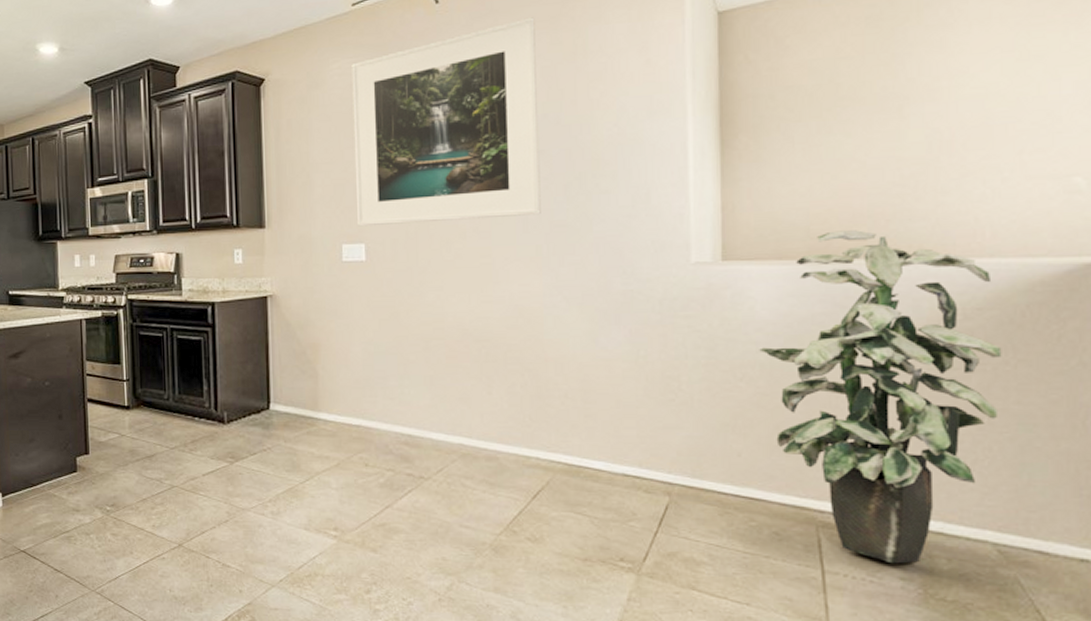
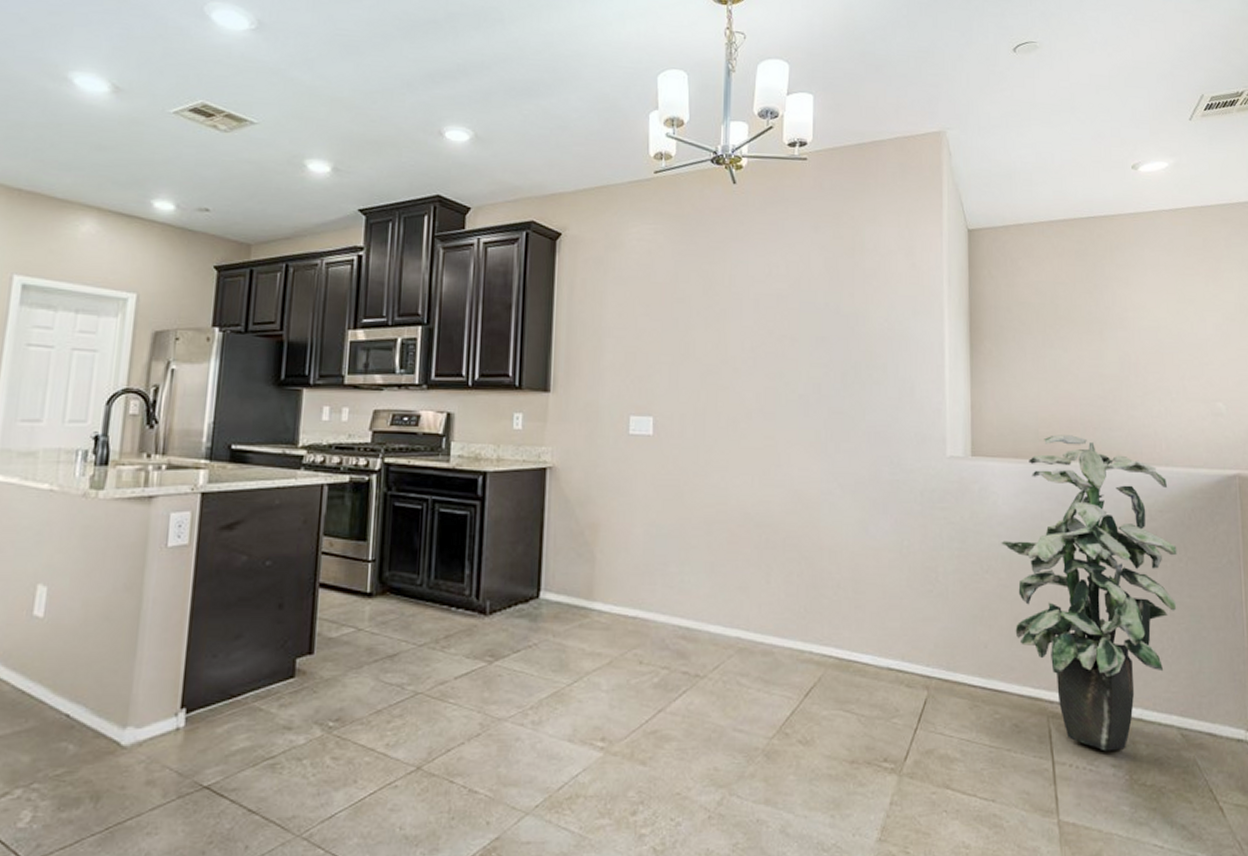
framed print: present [352,17,541,227] -> none [646,210,821,400]

